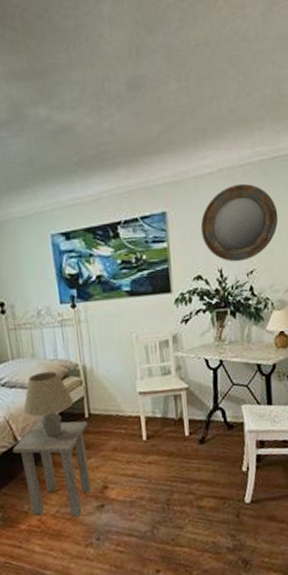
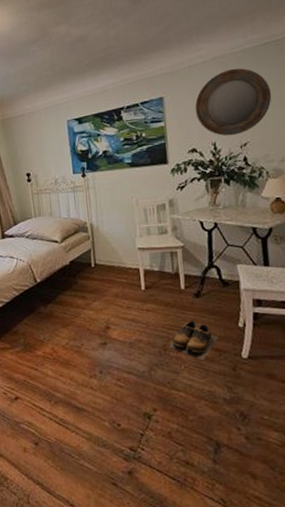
side table: present [12,421,92,517] -> none [32,268,96,350]
table lamp: present [23,370,74,438] -> none [42,227,83,281]
shoes: none [172,468,222,511] -> present [169,320,218,361]

